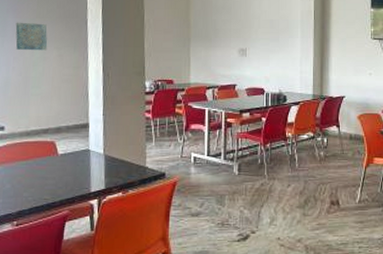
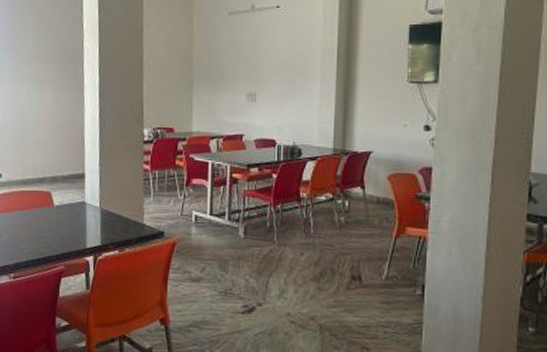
wall art: present [15,22,48,51] -> none [12,62,44,94]

